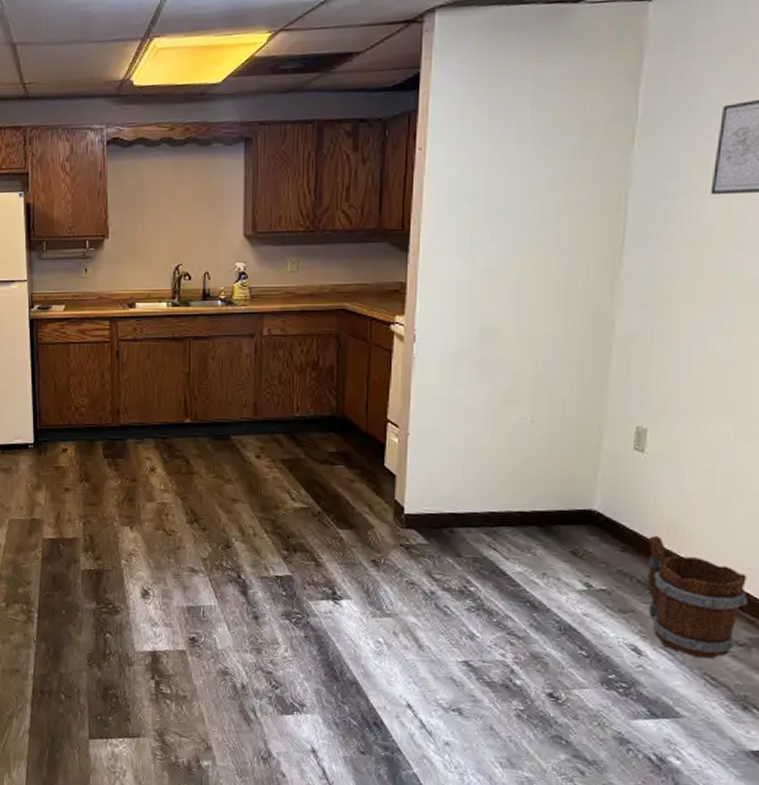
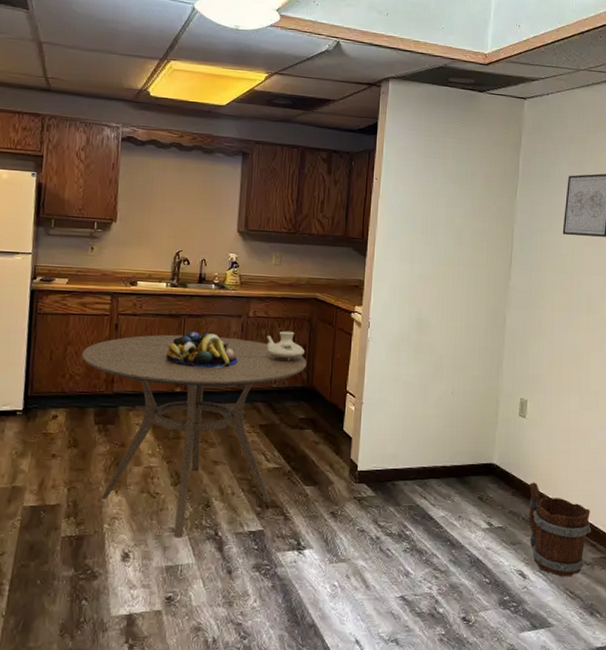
dining table: none [85,360,336,577] -> present [82,334,307,537]
fruit bowl: none [173,355,253,397] -> present [166,331,238,369]
pitcher: none [285,350,332,385] -> present [266,331,304,360]

